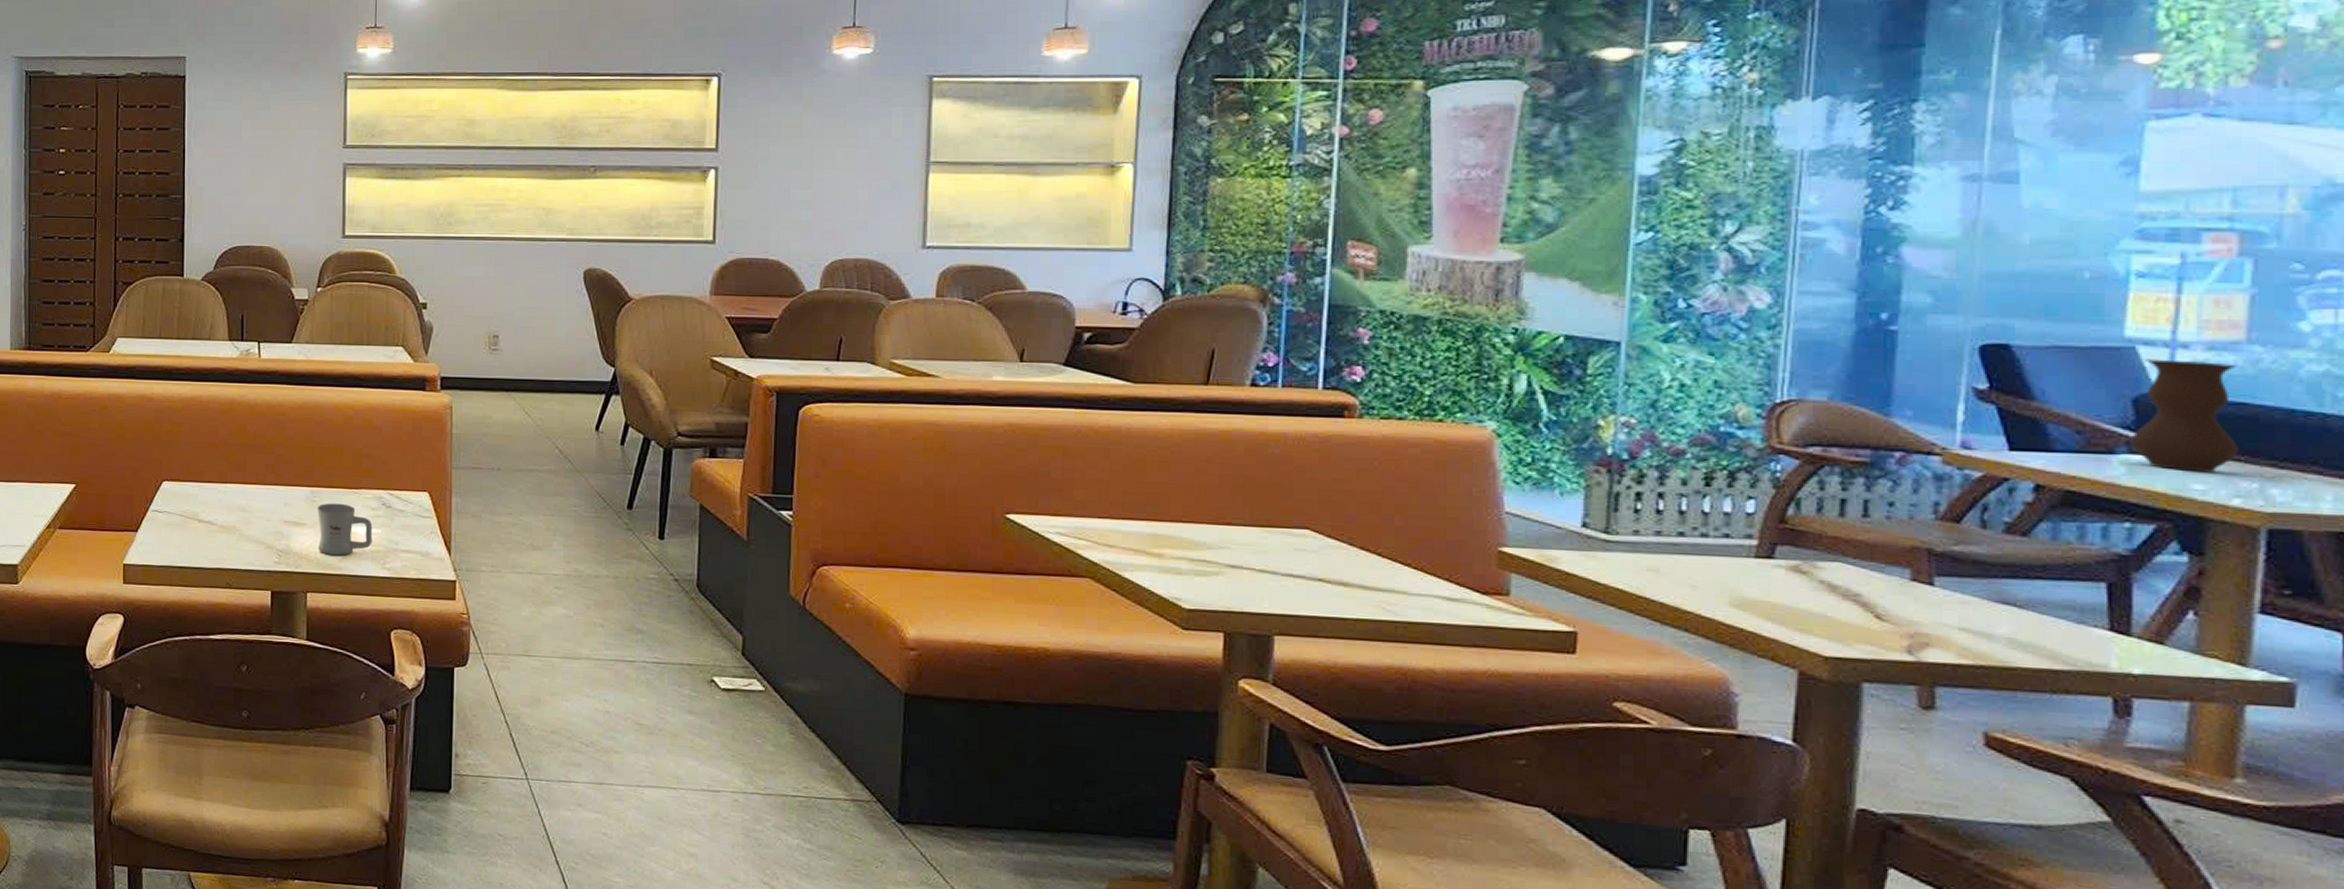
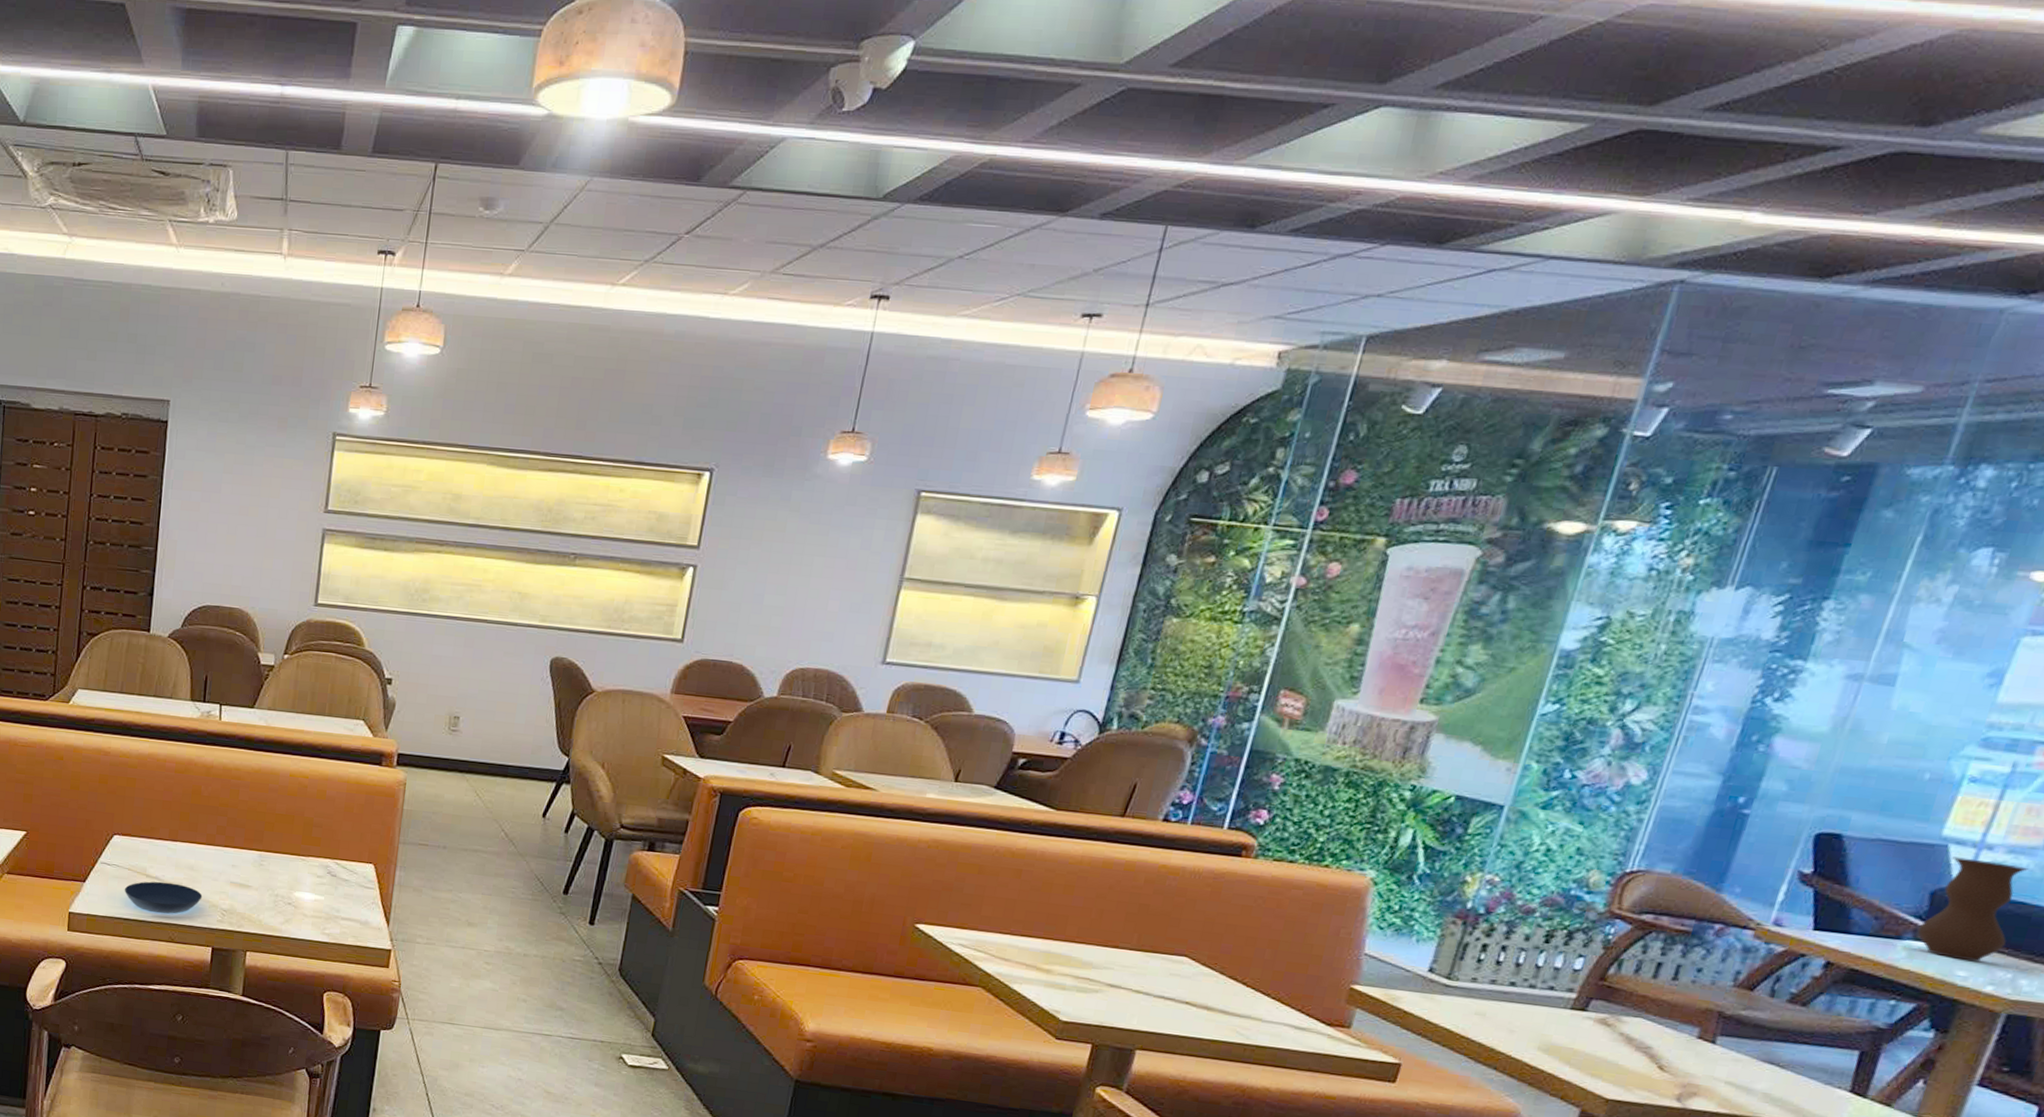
saucer: none [177,525,257,559] -> present [124,881,203,914]
mug: present [318,503,373,556] -> none [261,867,316,919]

